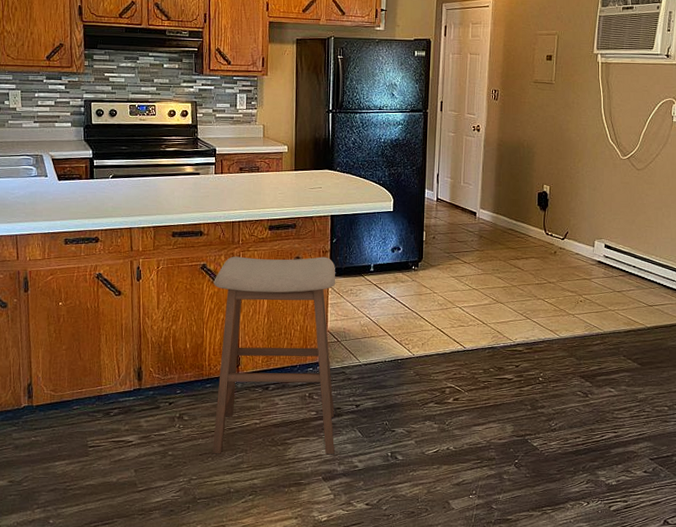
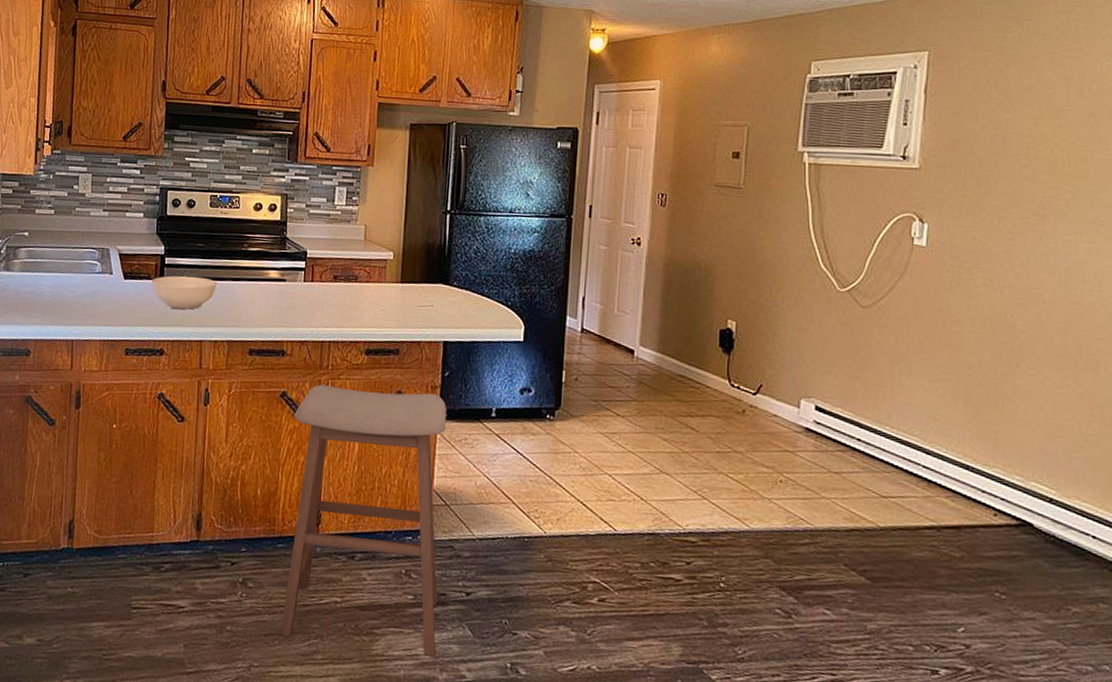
bowl: none [83,174,141,203] -> present [151,275,218,310]

